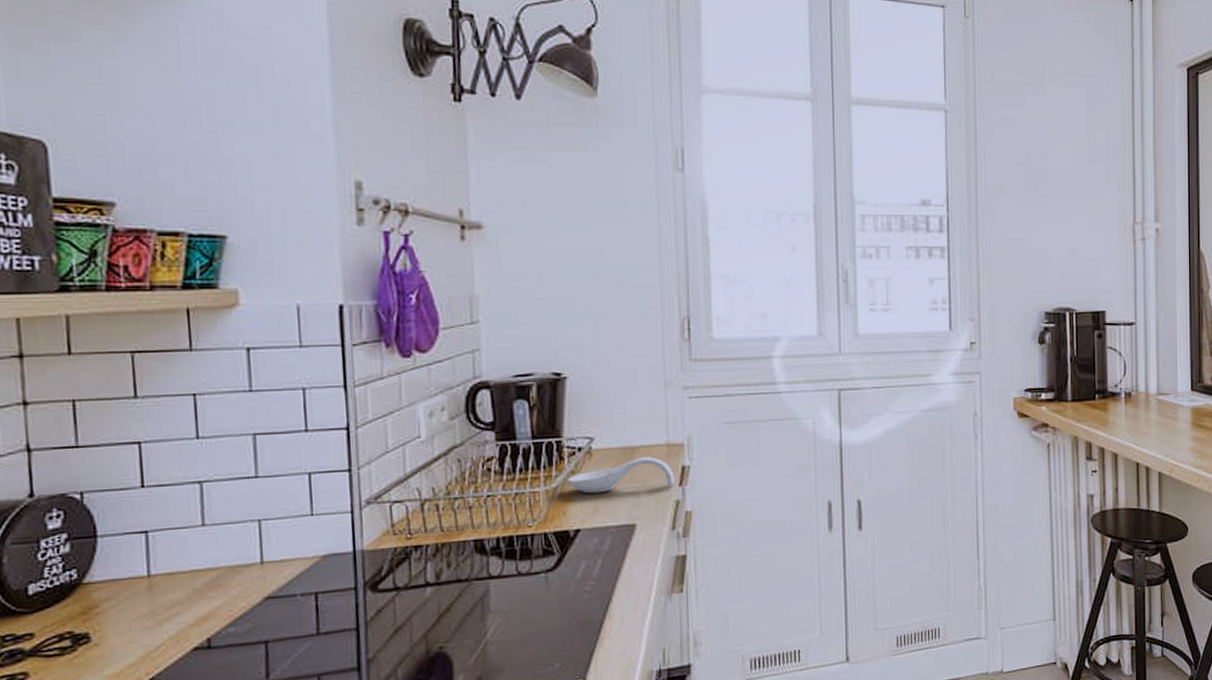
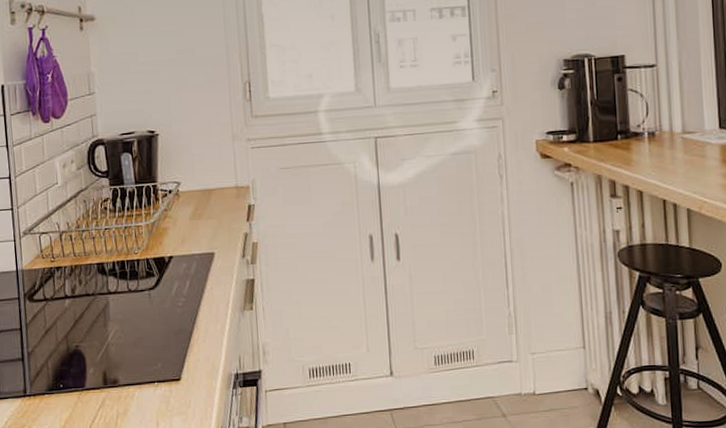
spoon rest: present [567,456,675,494] -> none [162,197,244,228]

